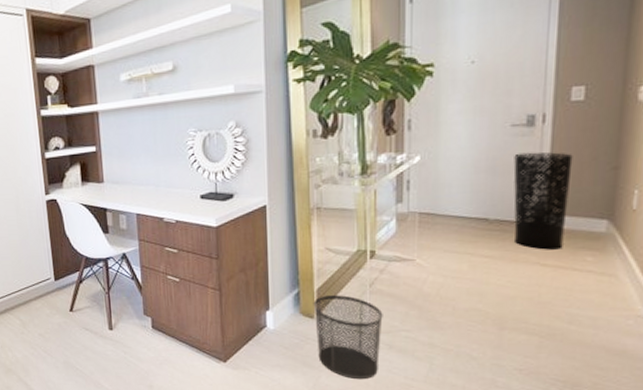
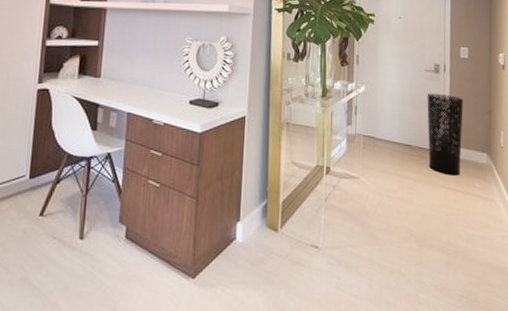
waste bin: present [313,295,383,380] -> none [278,208,334,298]

